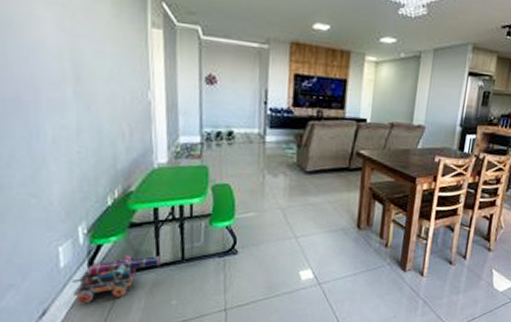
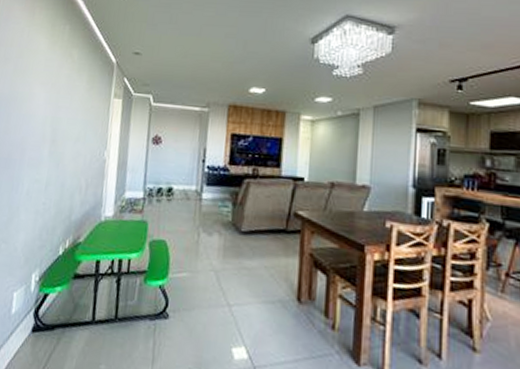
toy cannon: present [72,255,160,304] -> none [17,307,96,356]

